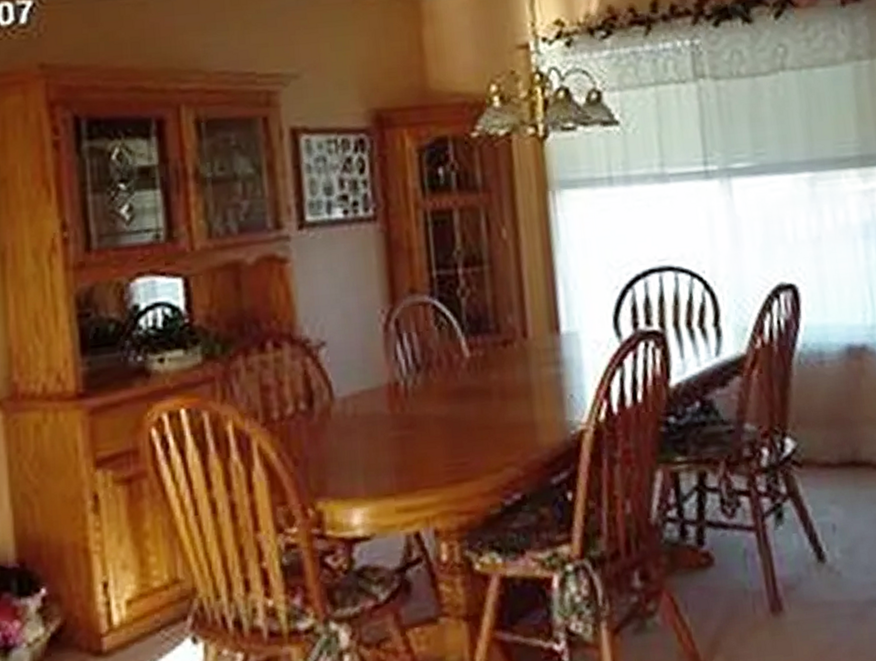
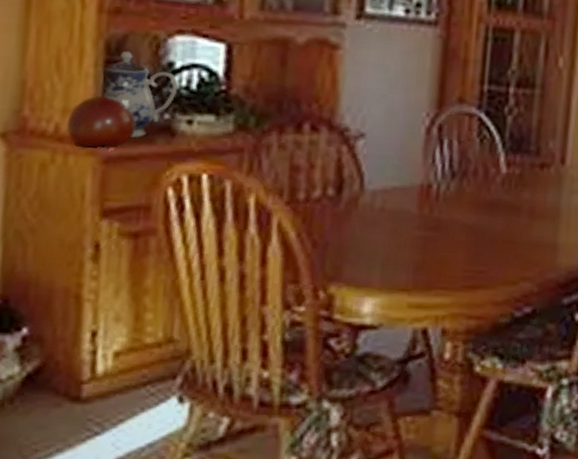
fruit: none [52,350,113,405] -> present [67,96,136,150]
teapot: none [66,301,145,385] -> present [86,50,178,138]

